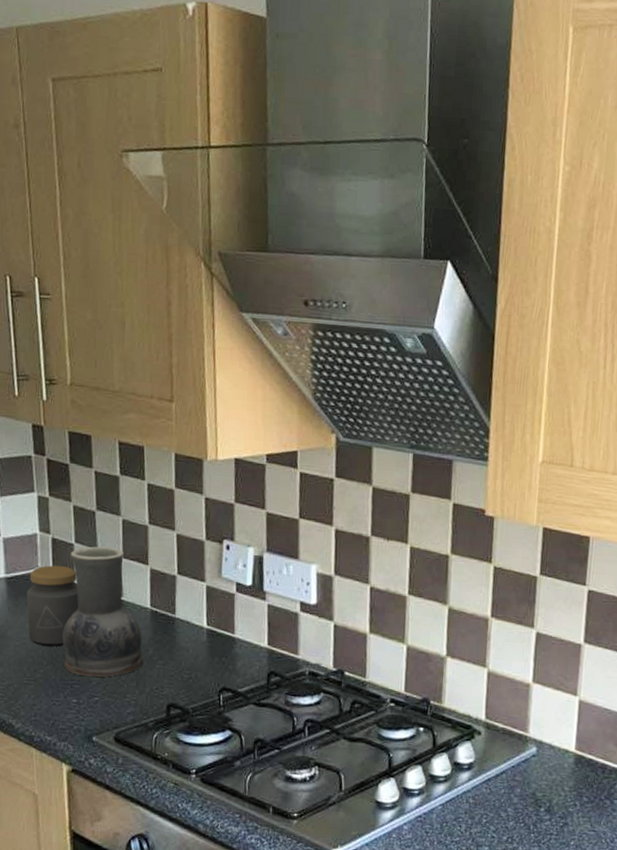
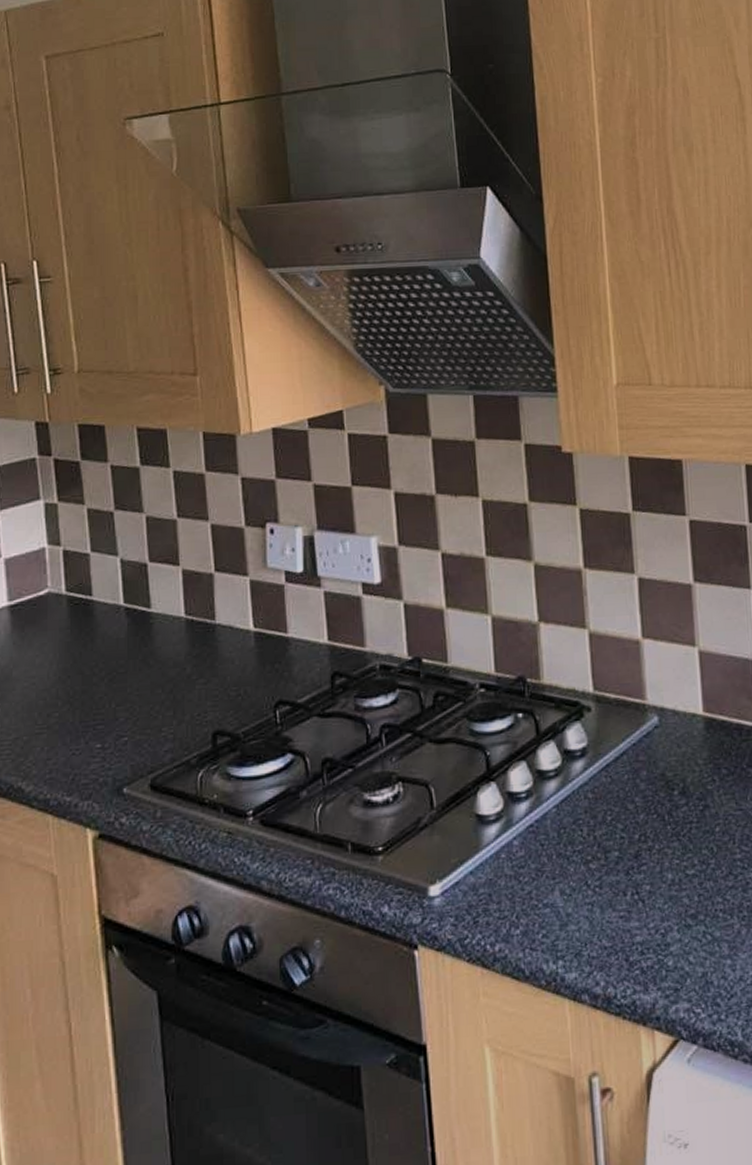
jar: present [26,565,79,647] -> none [35,582,99,683]
vase: present [62,546,143,678] -> none [80,551,180,713]

